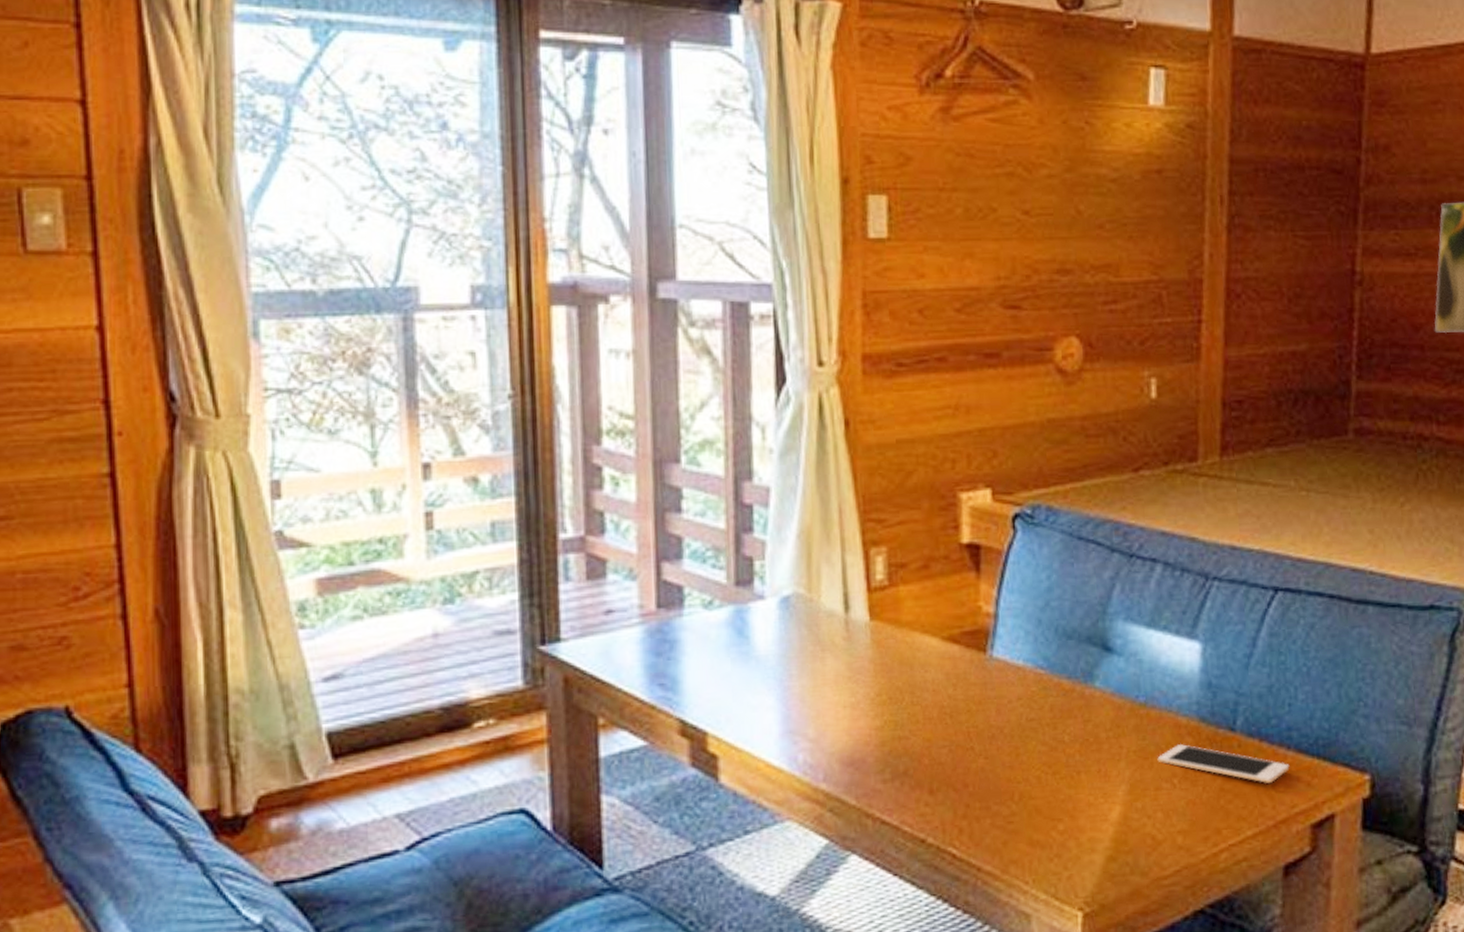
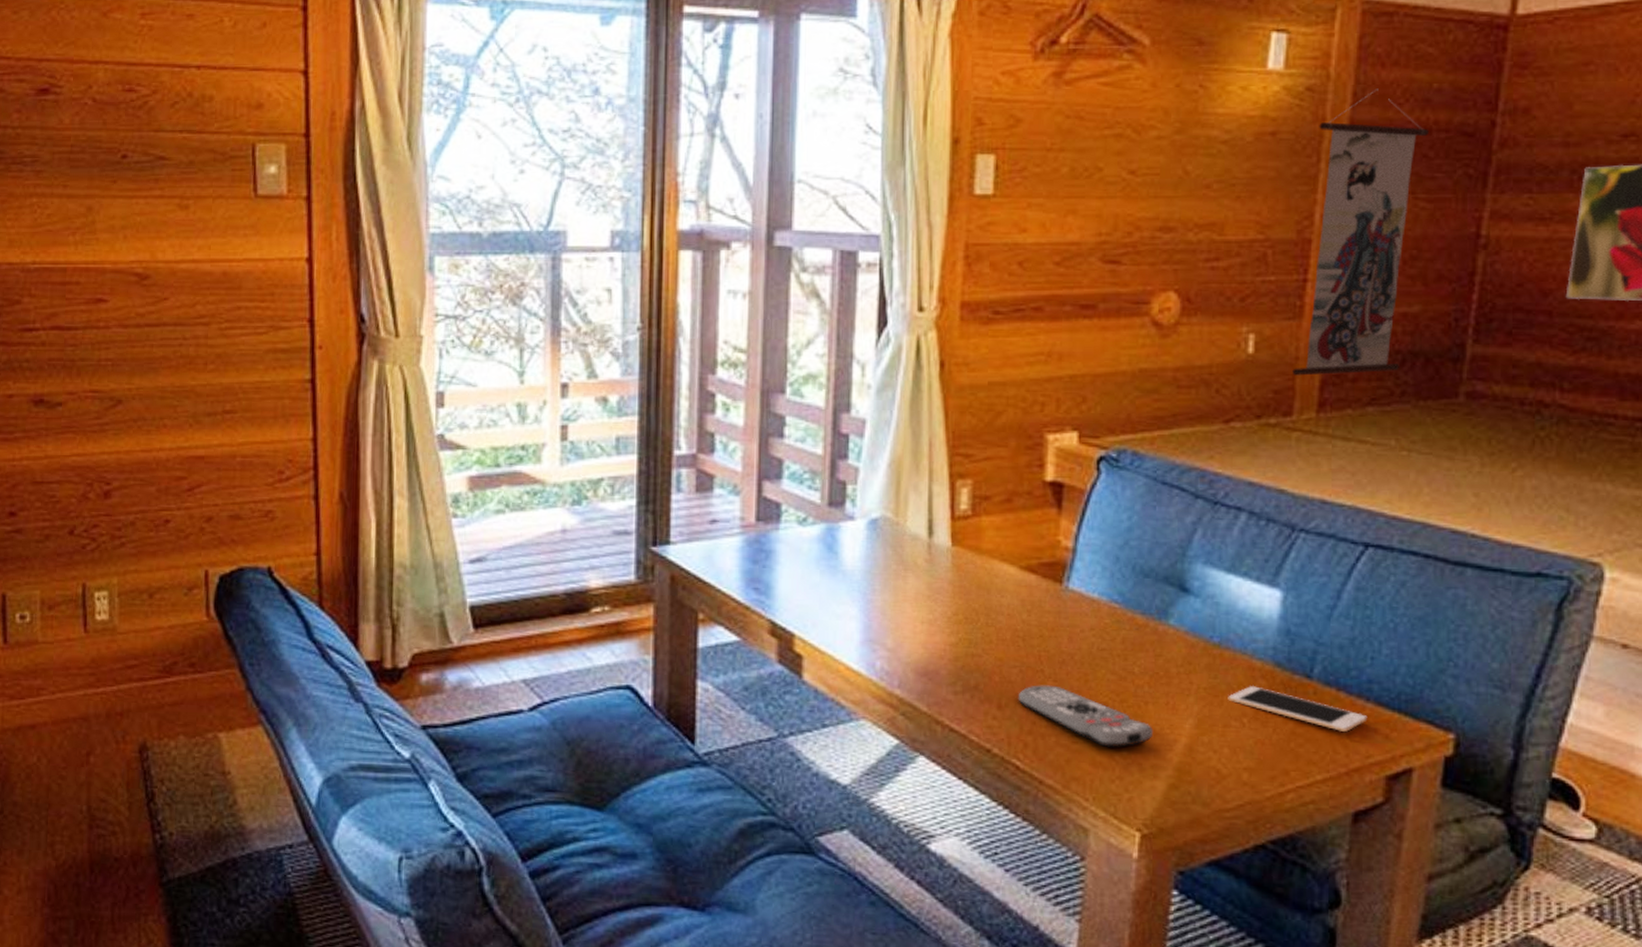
remote control: none [949,763,1088,825] -> present [1018,685,1154,748]
wall scroll: none [1194,126,1302,419] -> present [1292,88,1428,376]

